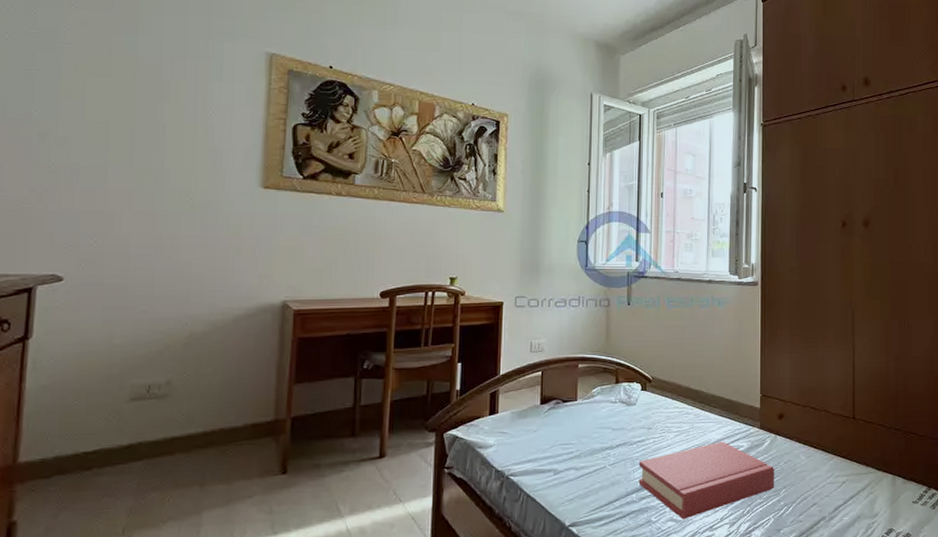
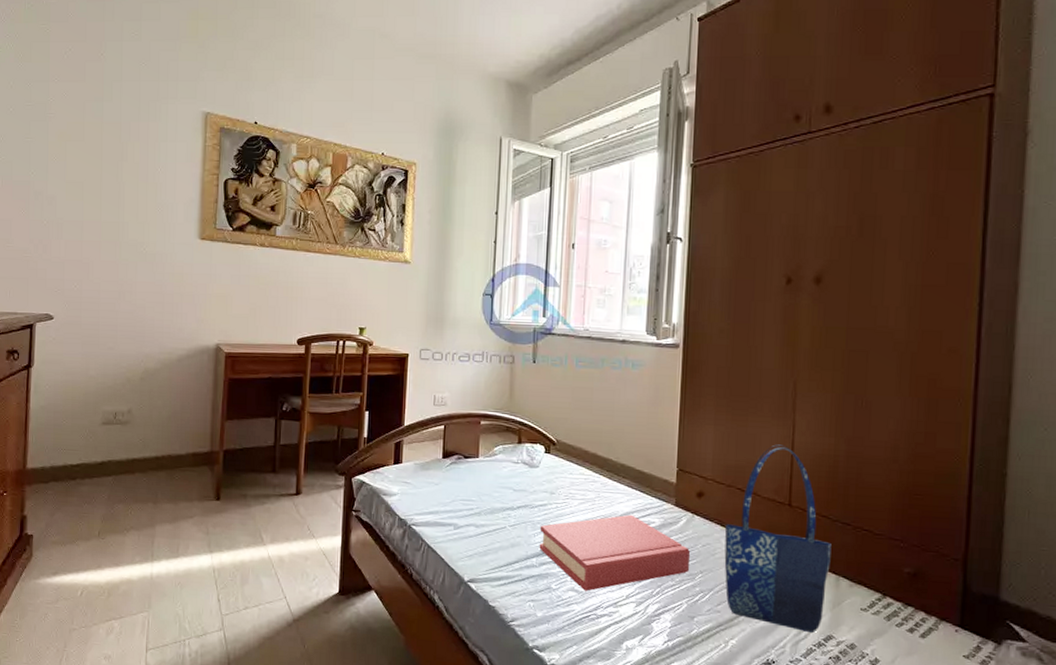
shopping bag: none [803,366,888,529] -> present [724,444,832,633]

